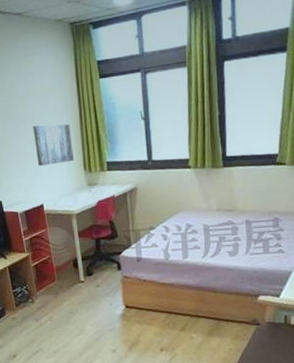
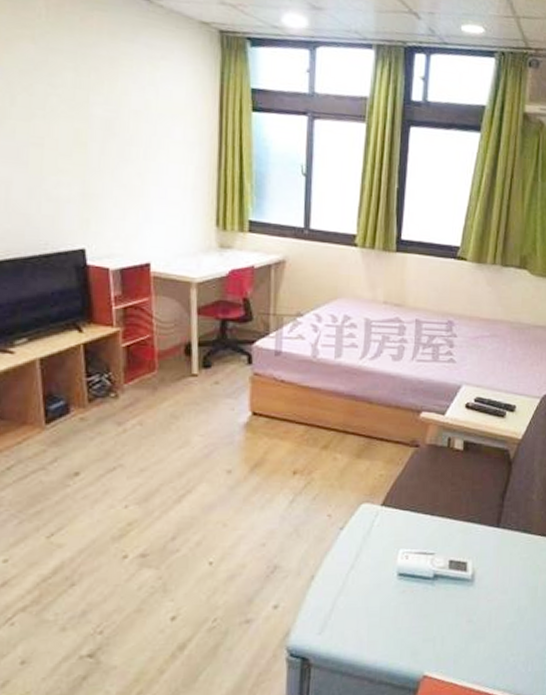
wall art: present [32,124,74,166] -> none [147,153,204,212]

